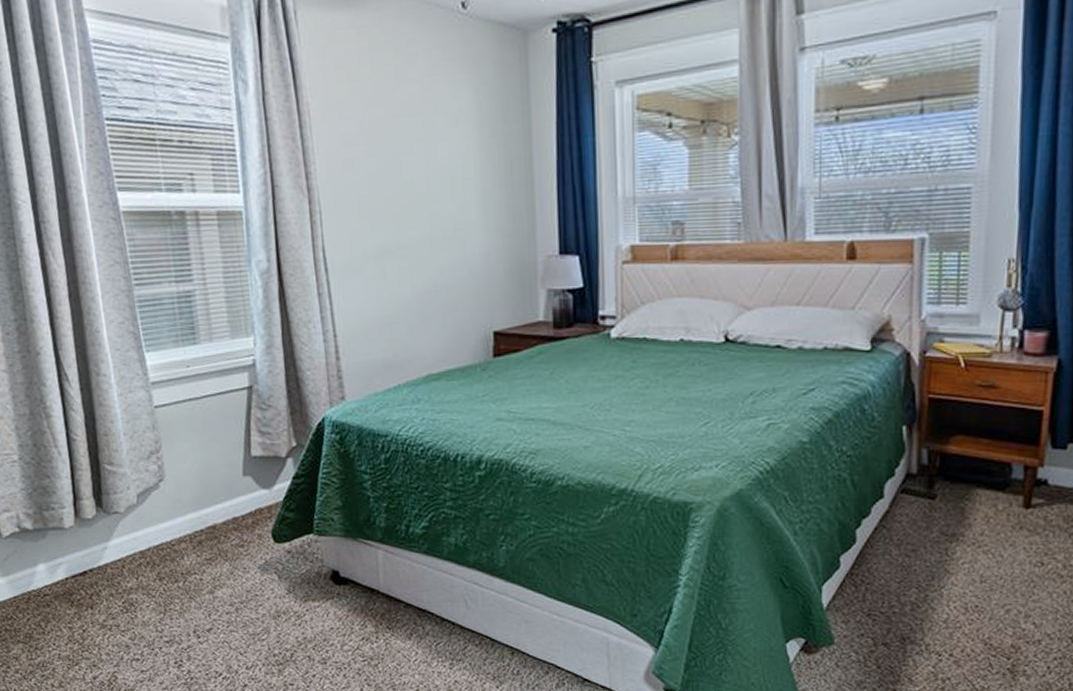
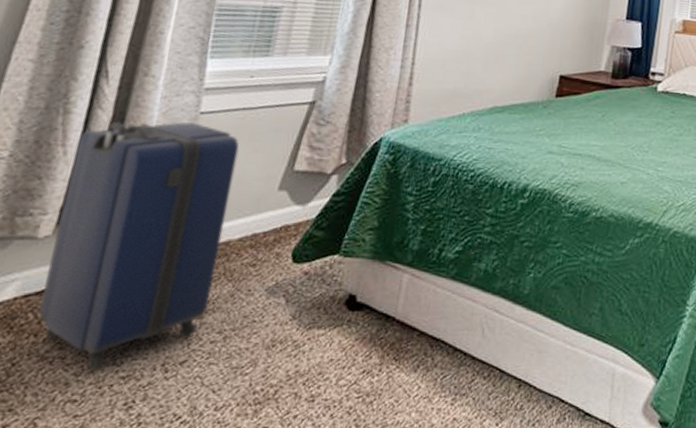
suitcase: none [65,416,215,636] -> present [38,121,239,371]

